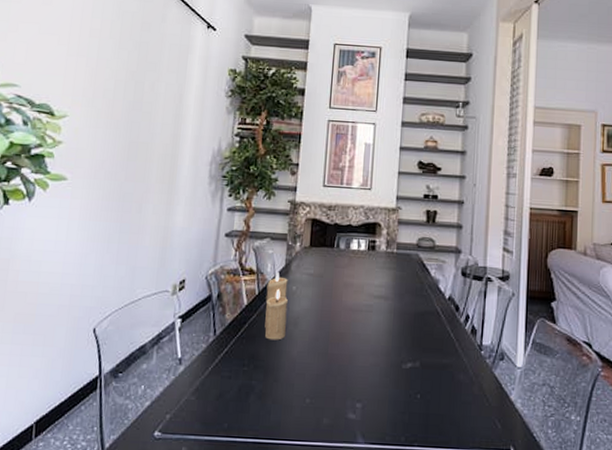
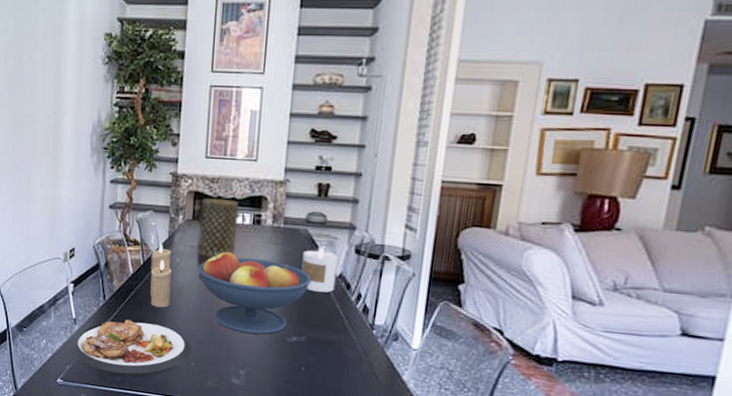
plate: none [173,356,306,422] -> present [70,319,191,377]
vase: none [311,225,357,308] -> present [193,198,241,280]
fruit bowl: none [314,278,424,363] -> present [197,251,312,335]
candle: none [414,271,447,316] -> present [301,247,338,293]

